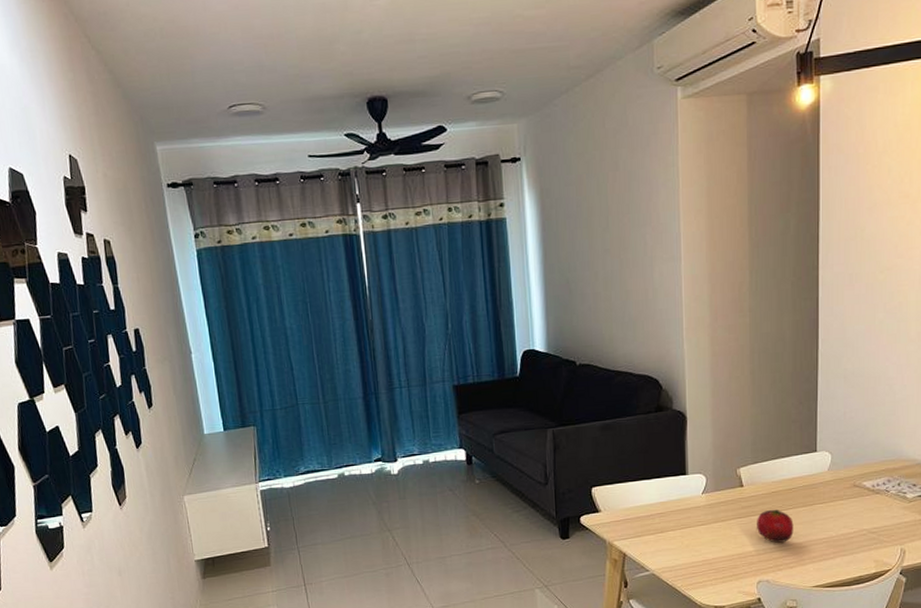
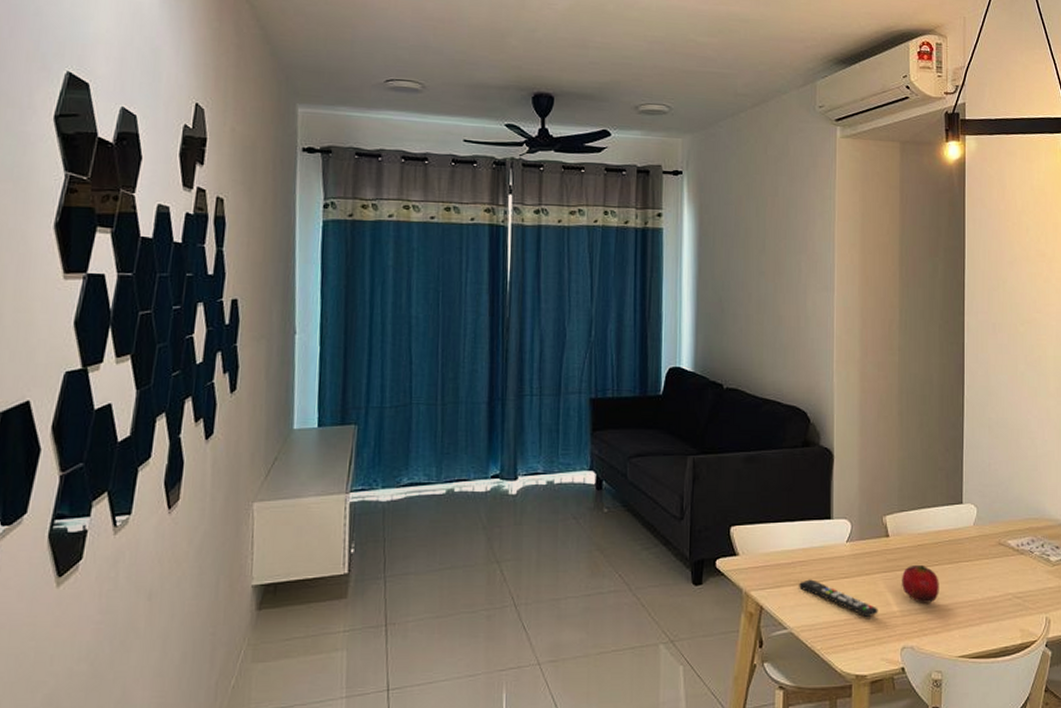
remote control: none [658,528,735,558] -> present [799,579,878,618]

